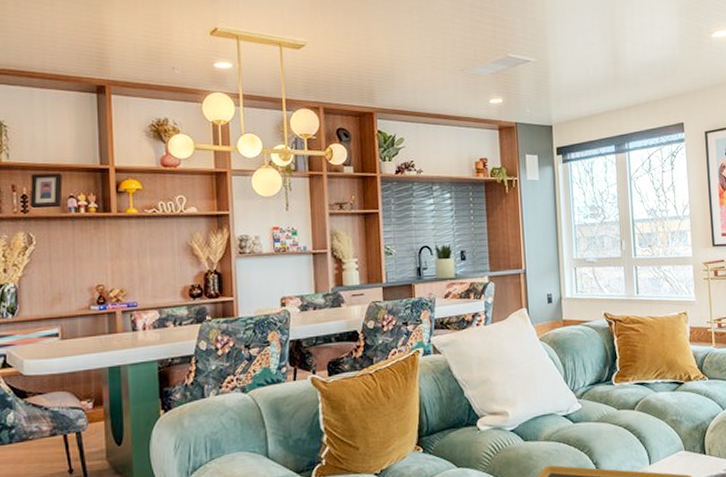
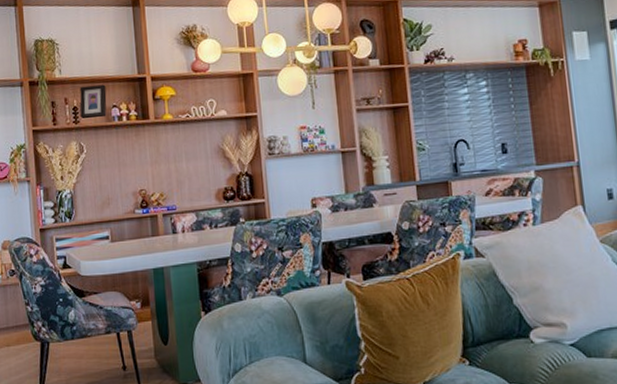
planter: present [433,242,457,280] -> none [471,134,498,177]

